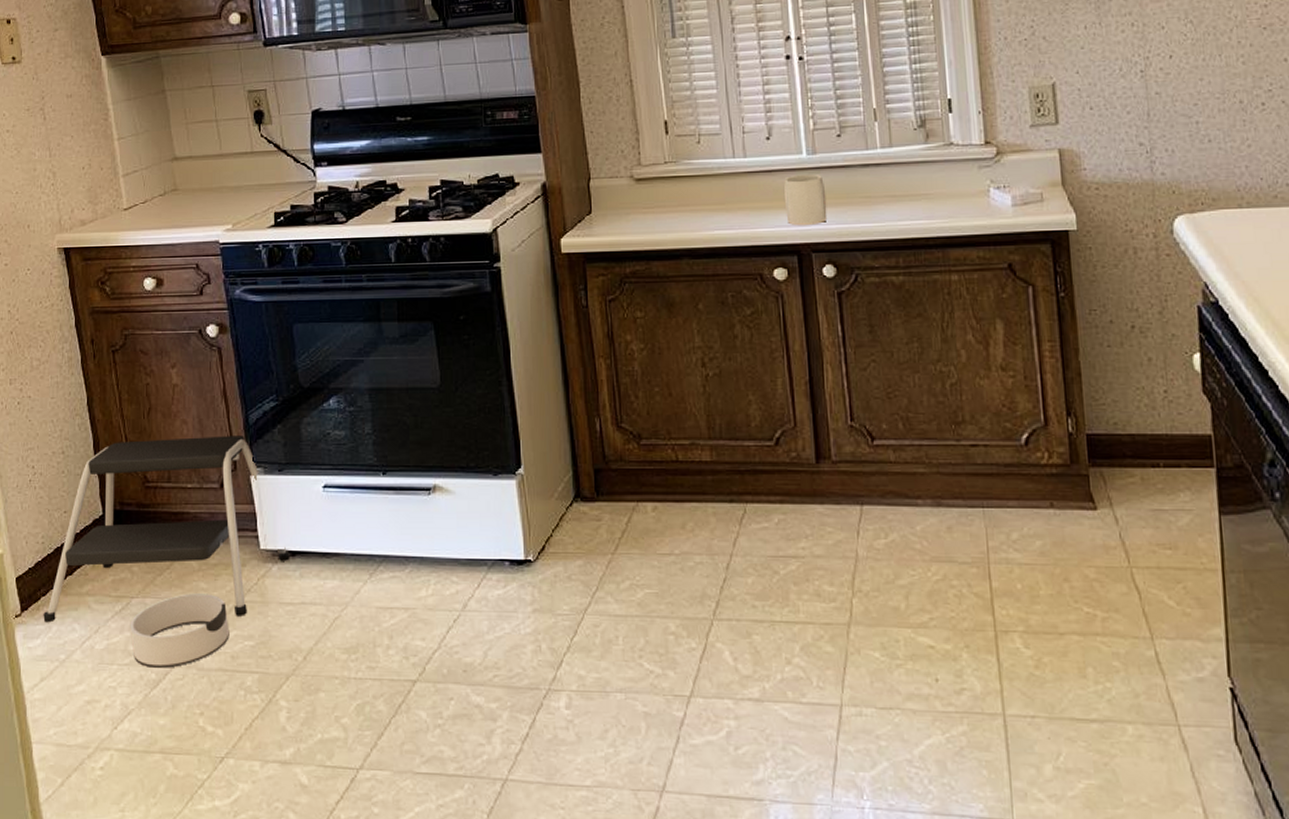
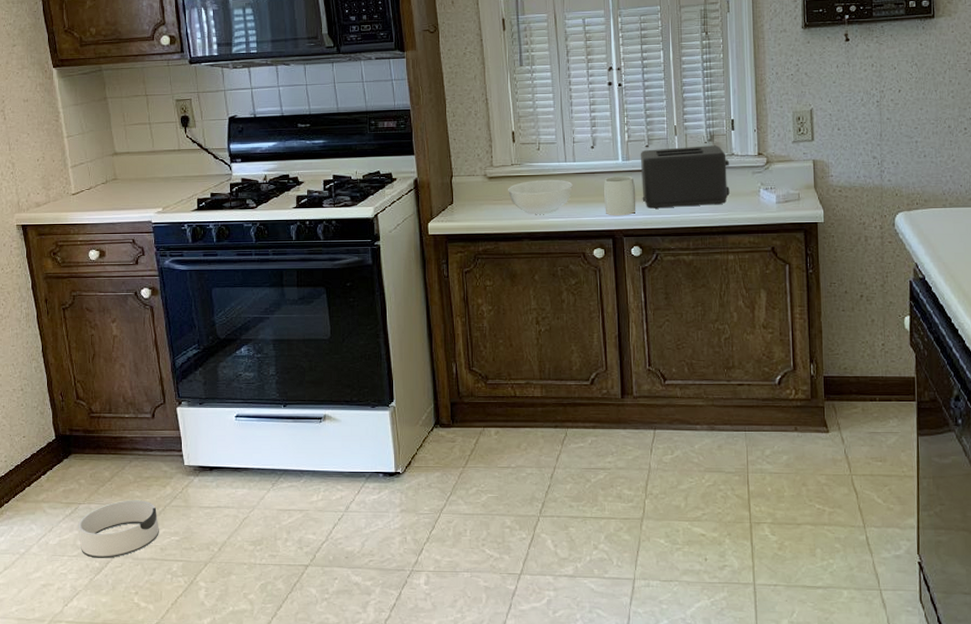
step stool: present [43,435,290,623] -> none [6,376,208,524]
bowl: none [661,180,744,225] -> present [508,179,573,214]
toaster: none [830,132,950,216] -> present [640,145,730,209]

